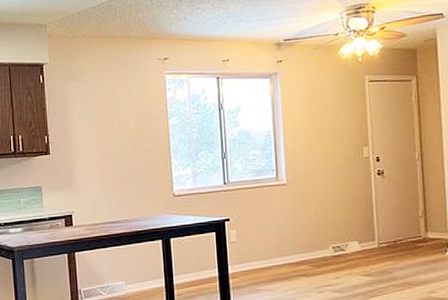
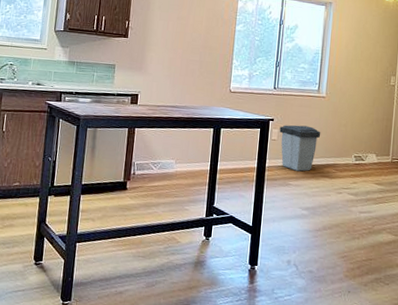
trash can: none [238,220,288,274] -> present [279,125,321,172]

